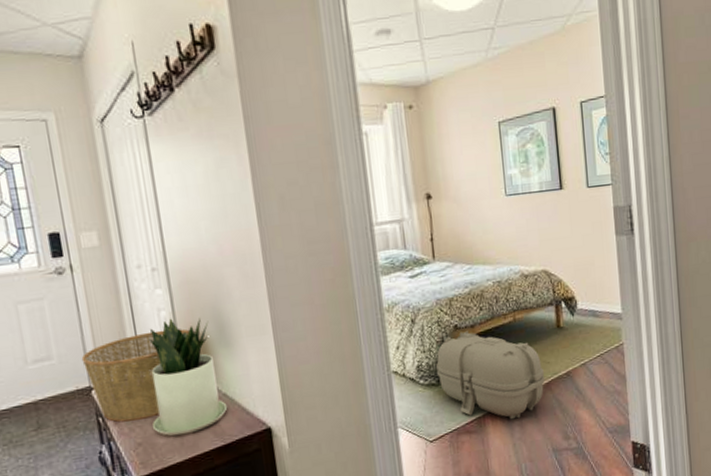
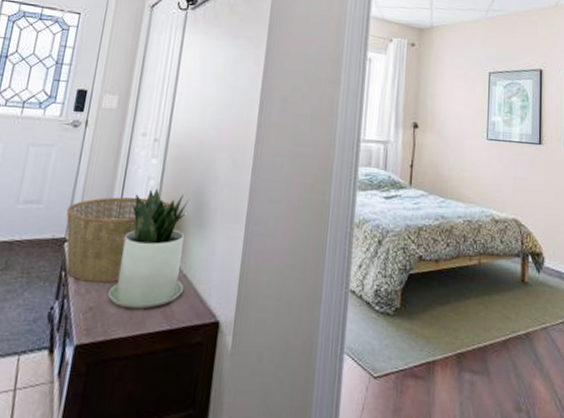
hardshell case: present [436,331,545,420] -> none [394,264,502,374]

